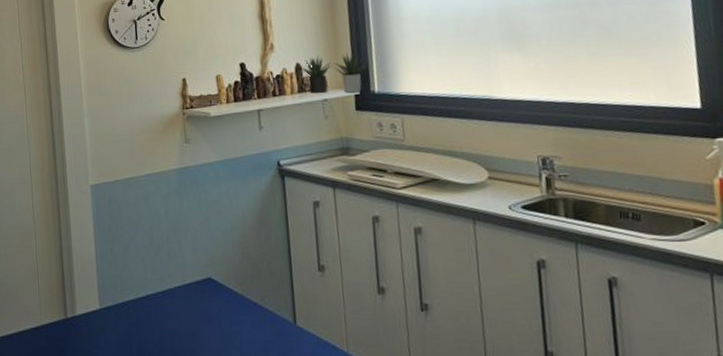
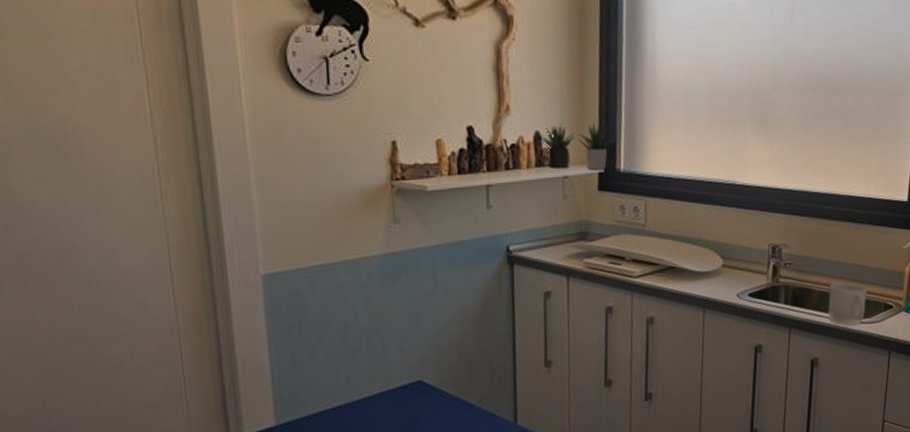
mug: none [617,195,669,243] -> present [828,282,867,326]

